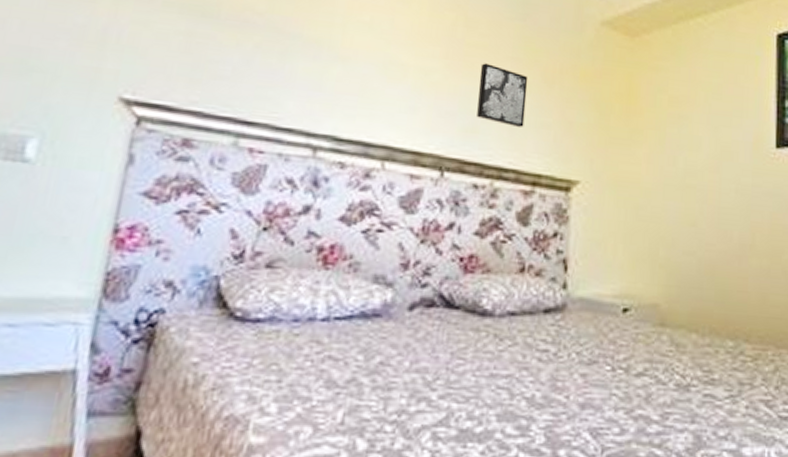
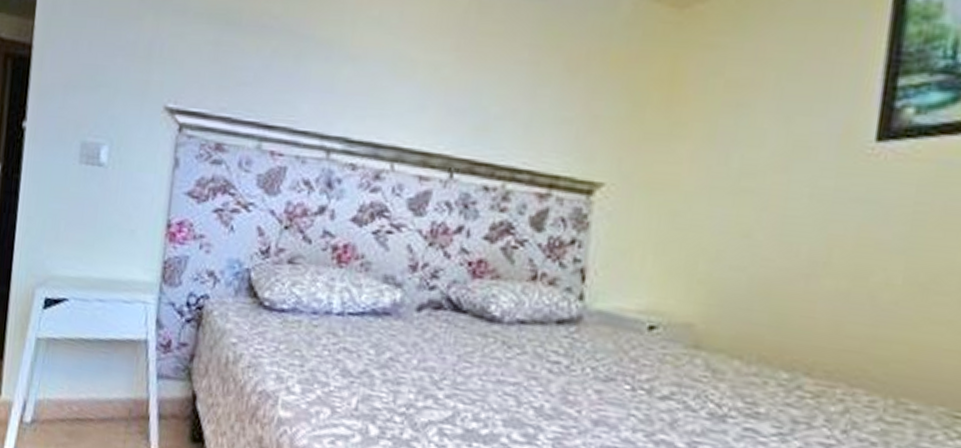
wall art: present [477,63,528,128] -> none [489,53,549,125]

